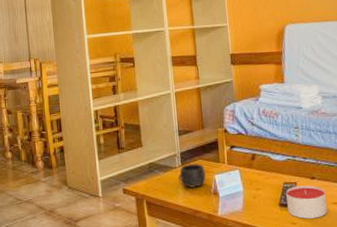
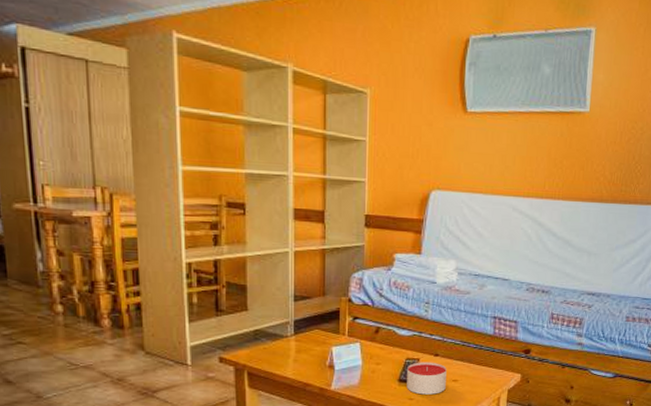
mug: present [178,164,206,189] -> none [289,334,322,361]

